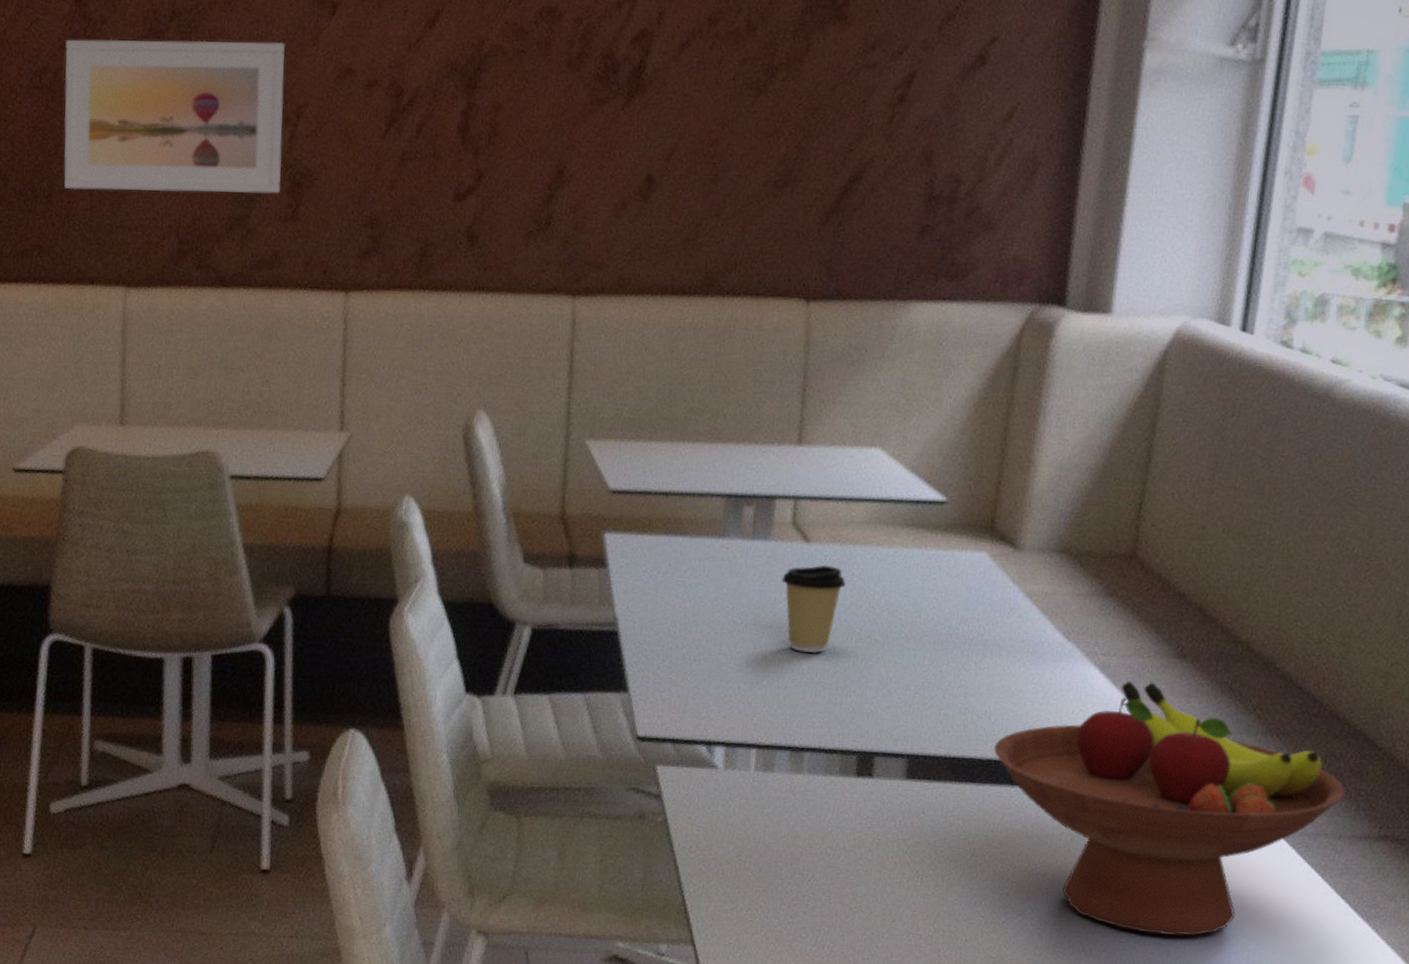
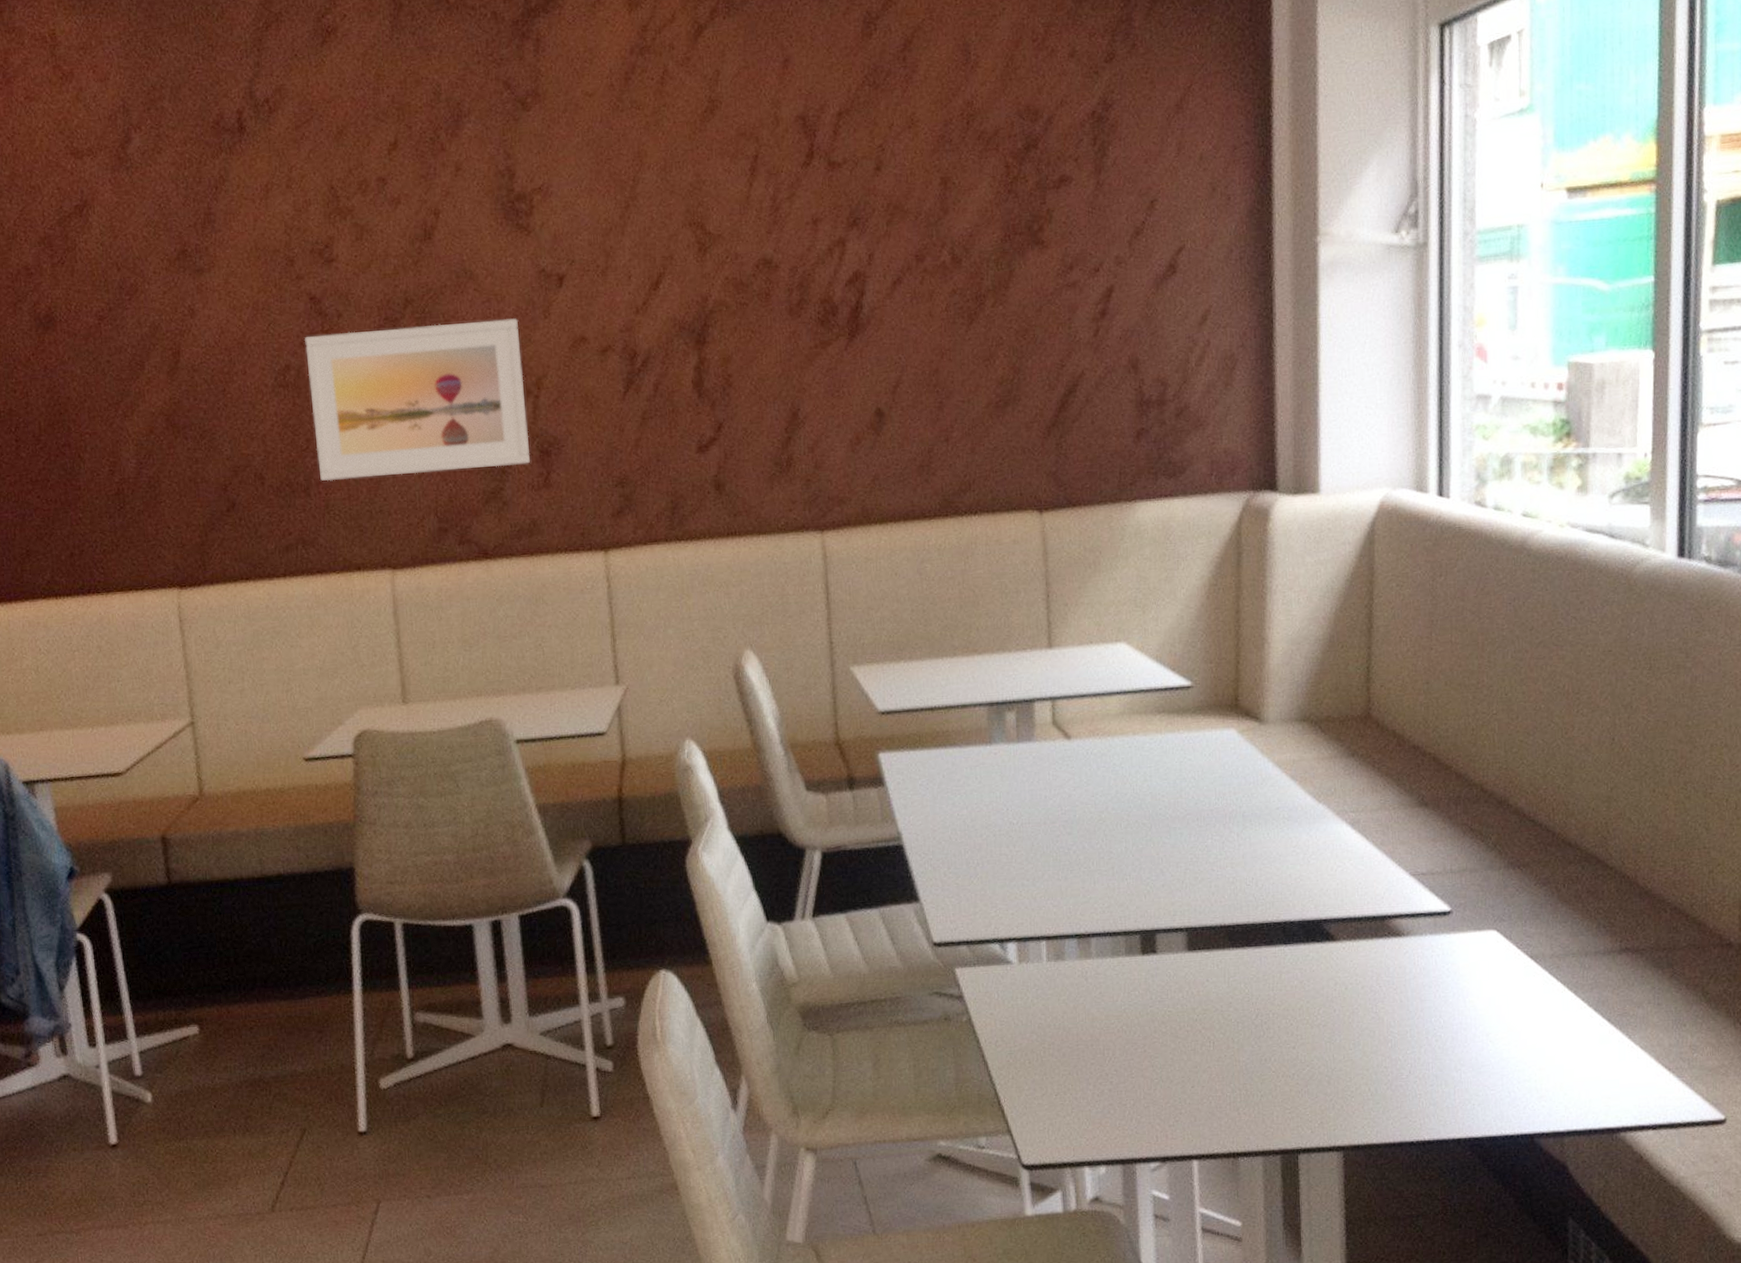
coffee cup: present [782,565,846,654] -> none [1049,759,1109,844]
fruit bowl: present [994,681,1345,936] -> none [1264,832,1585,1067]

